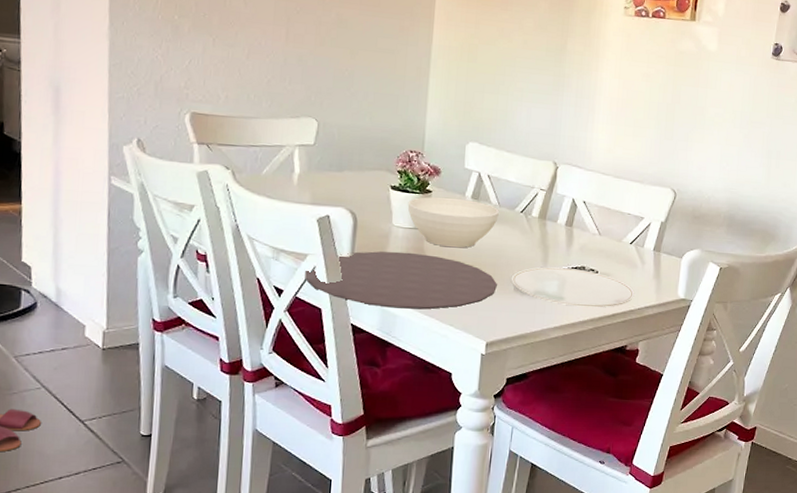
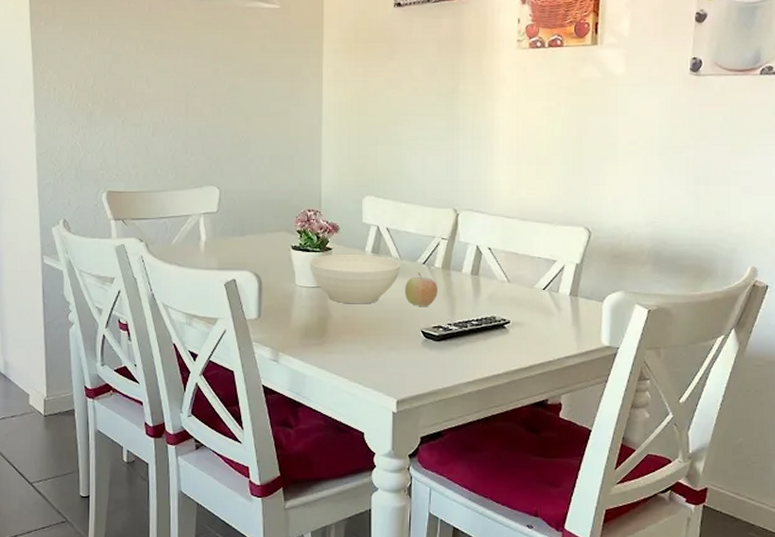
placemat: present [305,251,497,309] -> none [216,311,404,368]
fruit: none [500,221,533,253] -> present [404,273,438,306]
plate: present [511,267,635,308] -> none [418,319,552,360]

